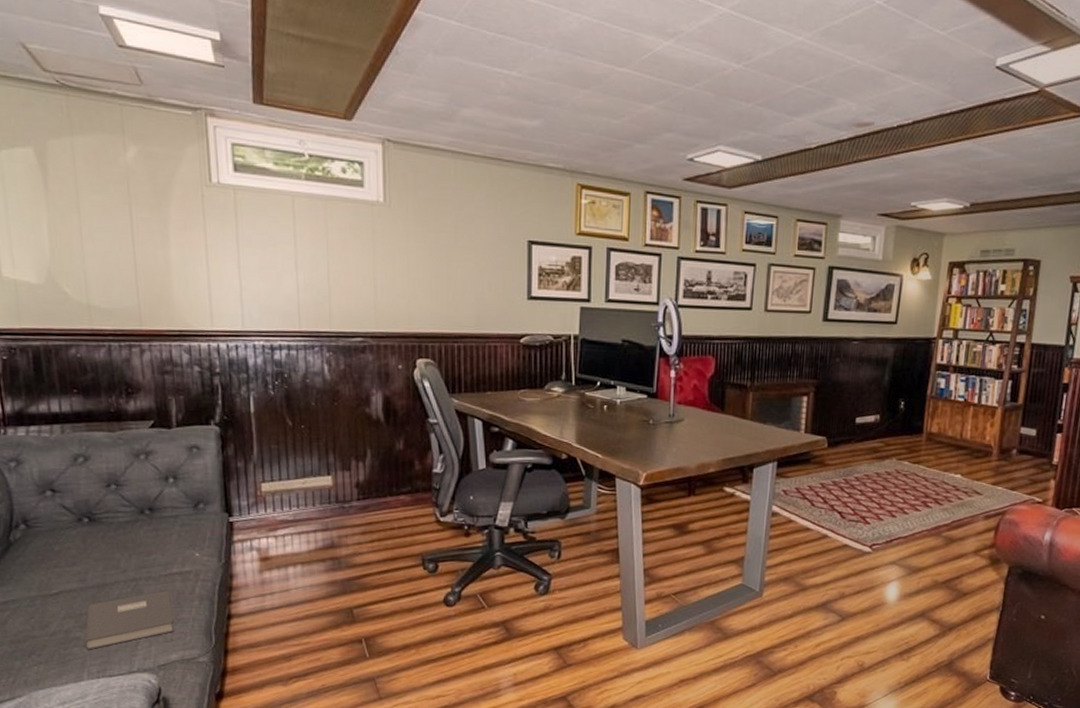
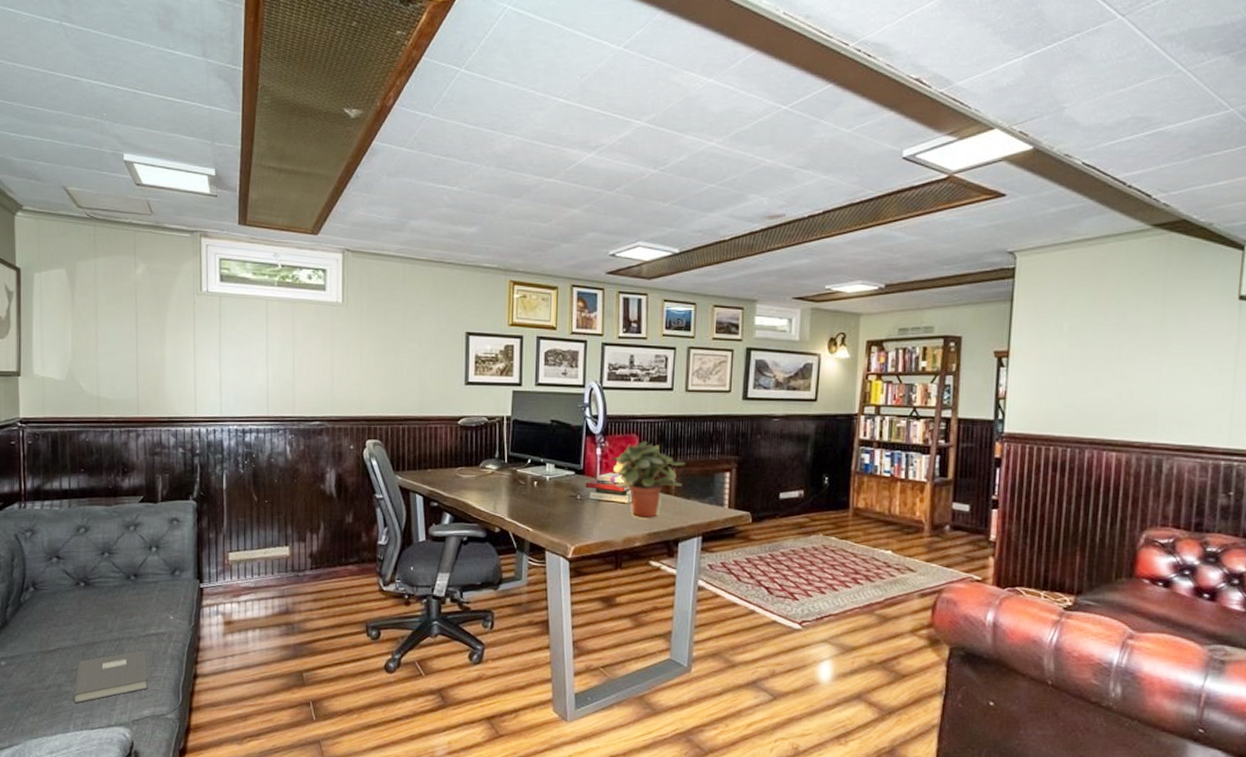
books: none [658,395,708,430] -> present [585,472,633,505]
potted plant: none [686,362,763,443] -> present [611,440,686,518]

